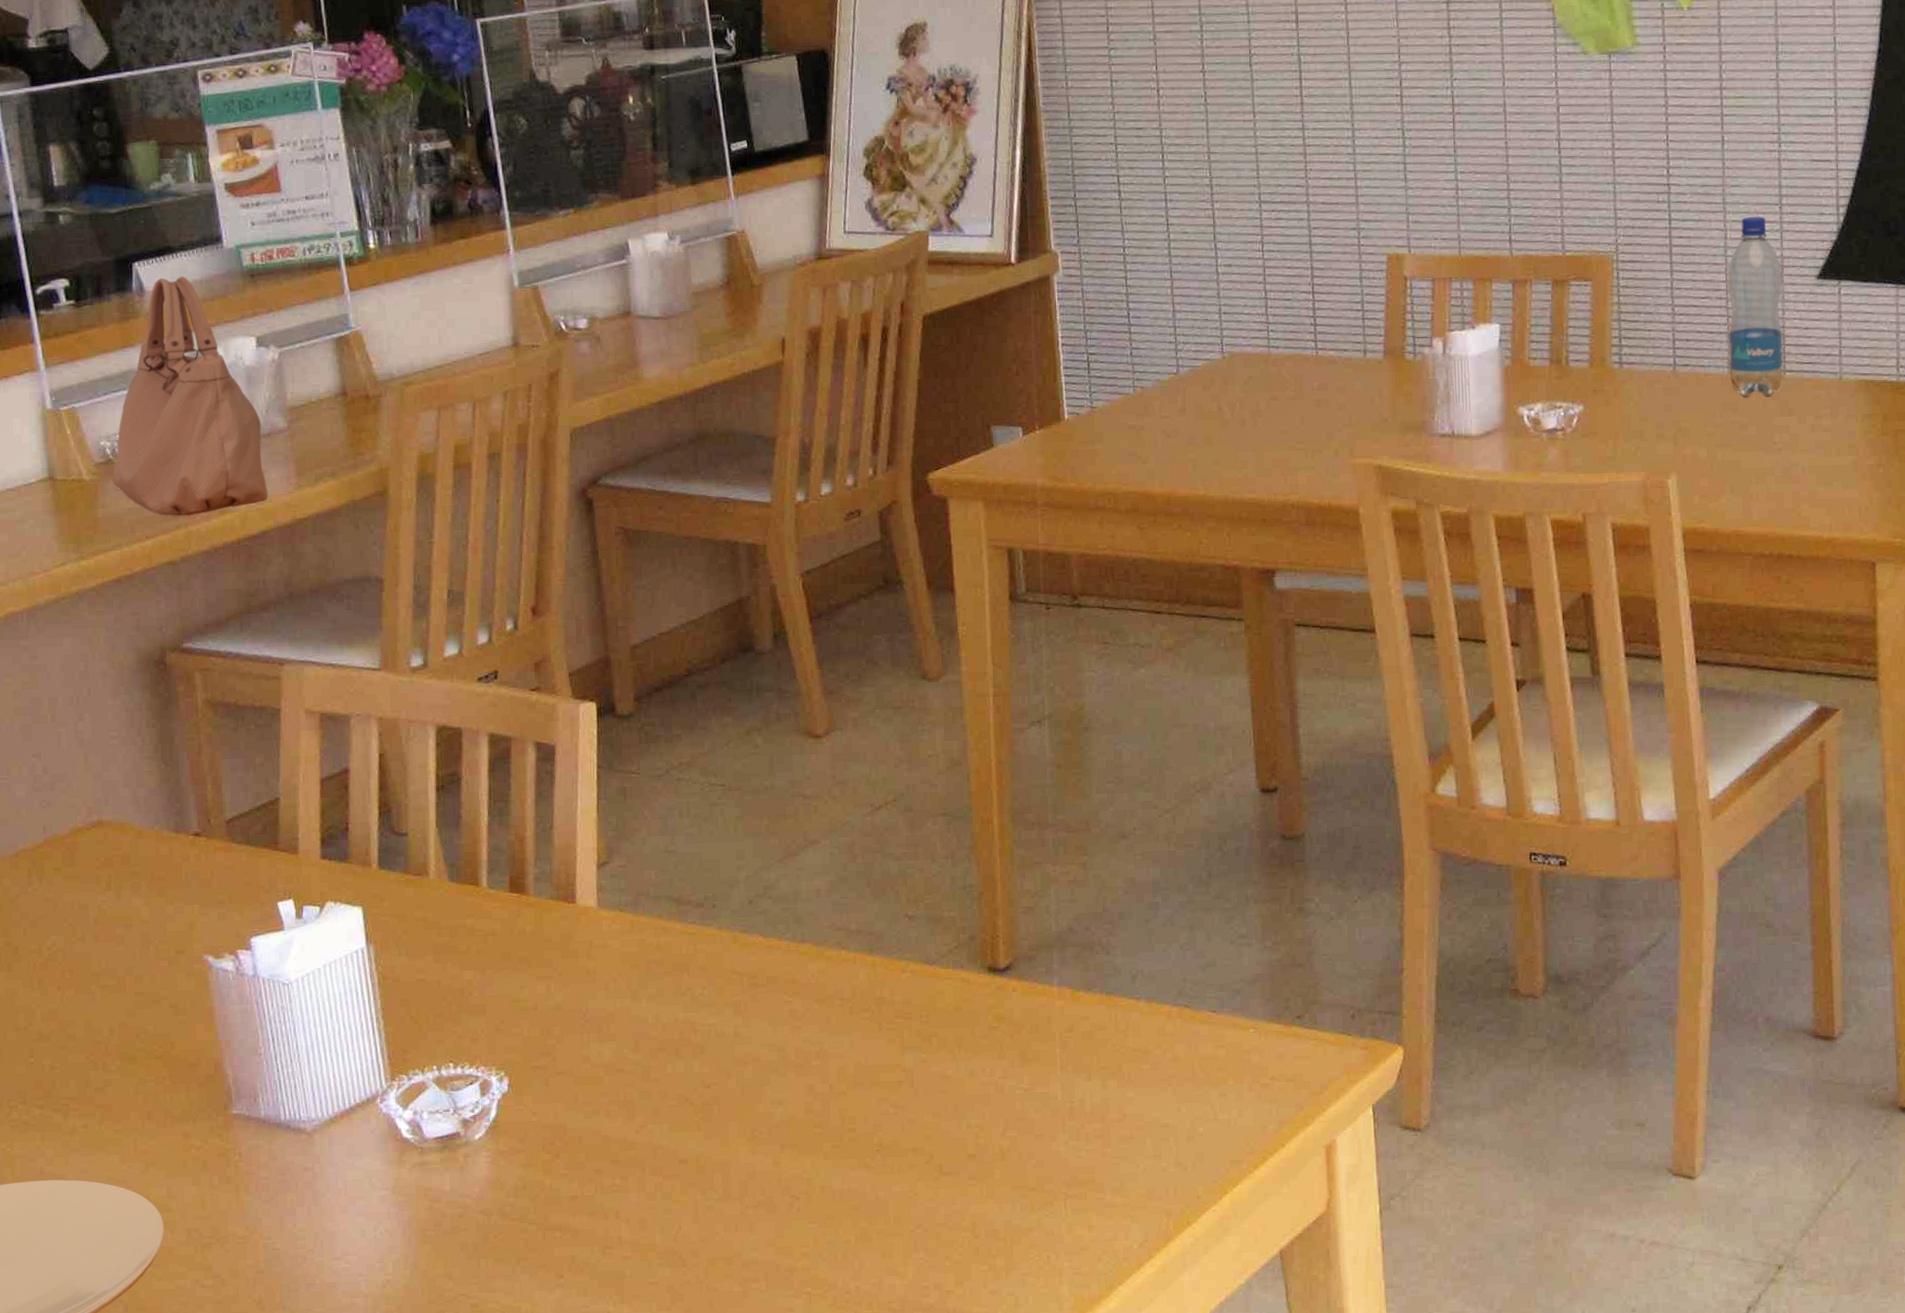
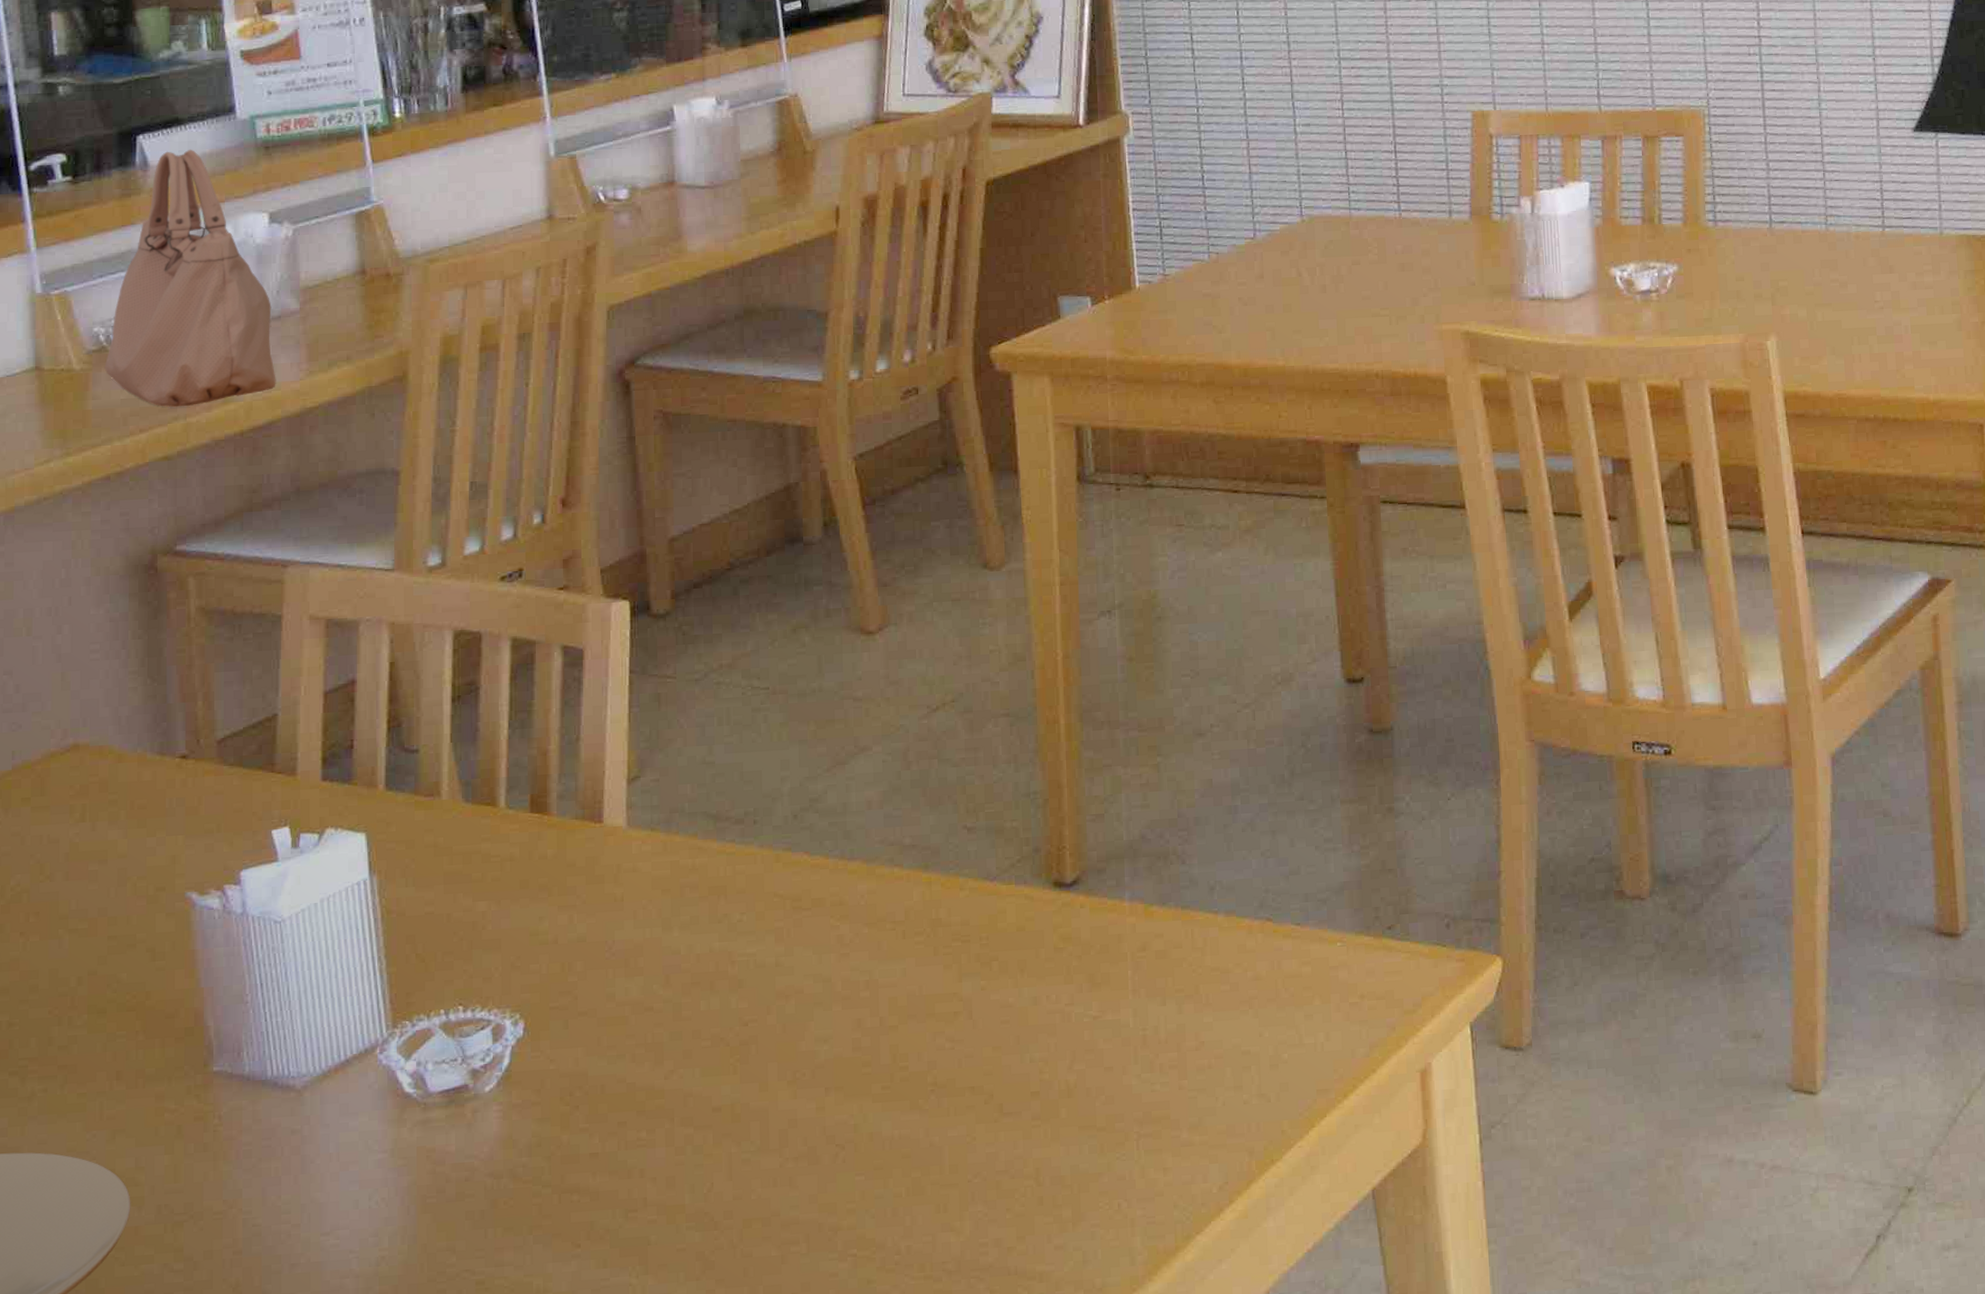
bottle: present [1727,216,1783,397] -> none [1822,68,1882,254]

